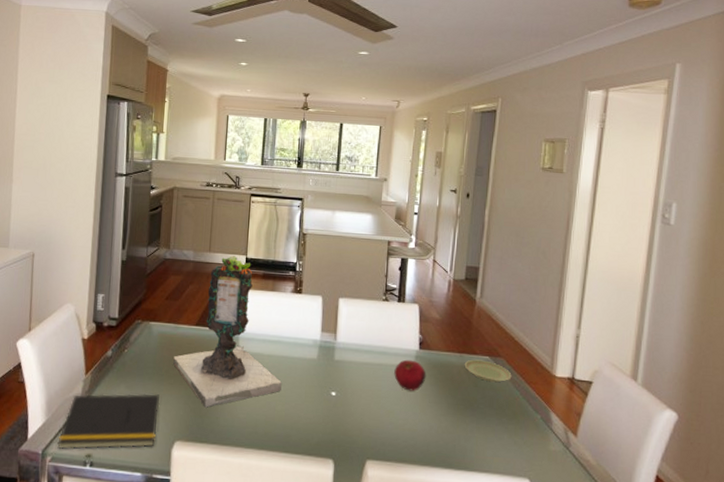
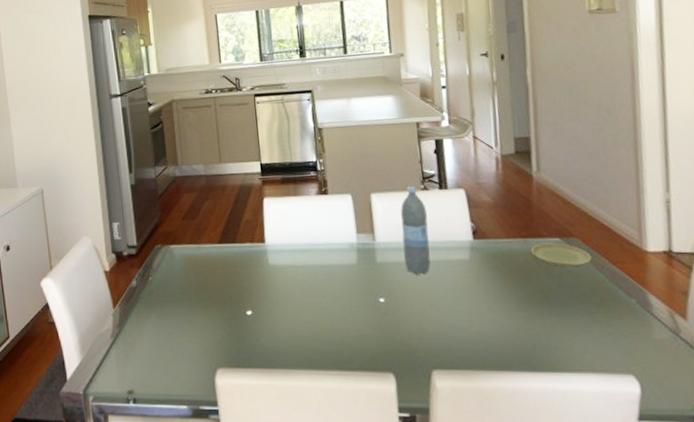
notepad: present [57,393,160,450] -> none [97,321,196,388]
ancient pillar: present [173,256,282,408] -> none [201,163,323,330]
water bottle: none [359,296,384,375] -> present [400,186,431,275]
fruit: present [394,359,426,392] -> none [448,252,487,288]

